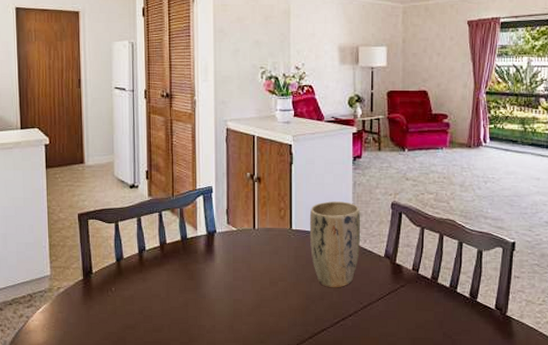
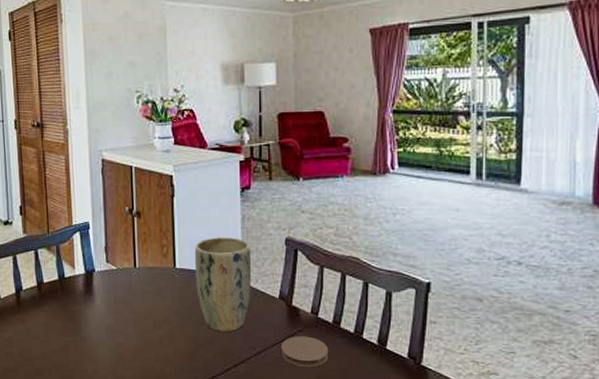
coaster: none [385,290,427,320] -> present [280,336,329,368]

